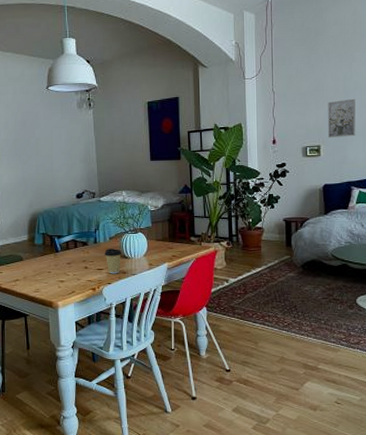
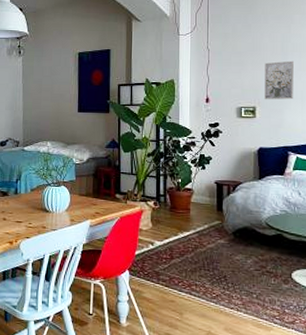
coffee cup: present [104,249,122,274] -> none [25,201,43,228]

